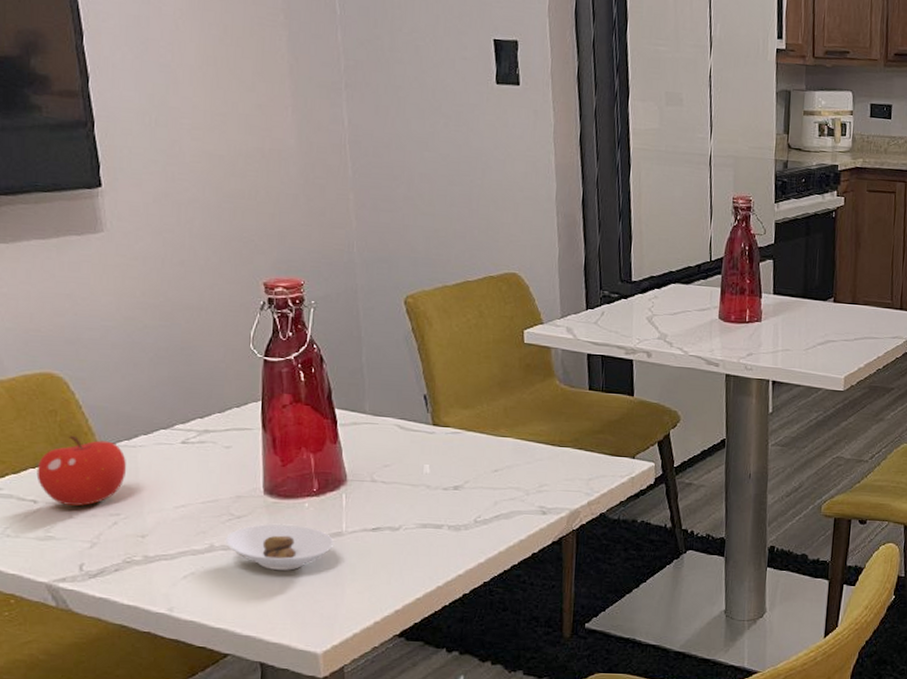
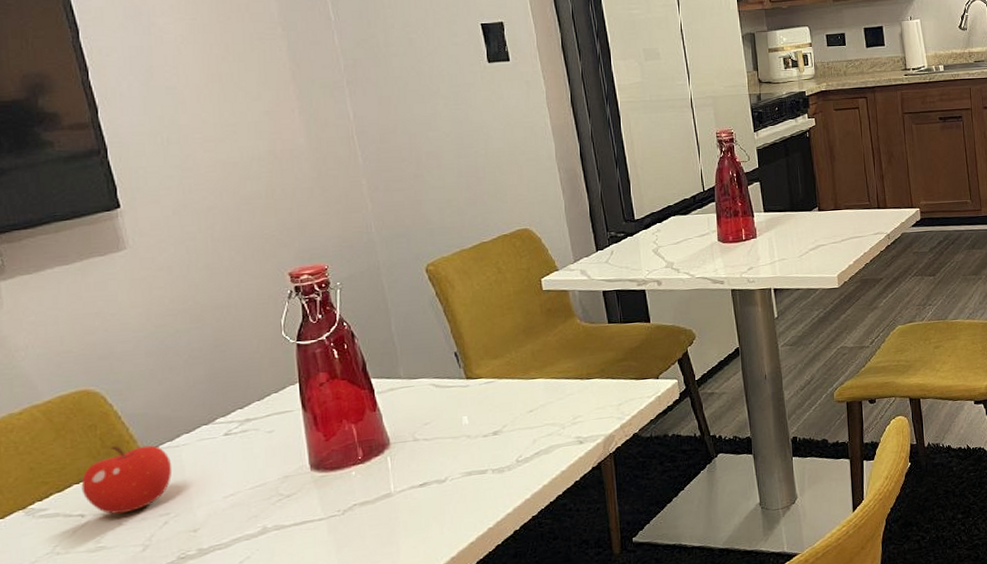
saucer: present [225,523,335,570] -> none [277,493,385,541]

